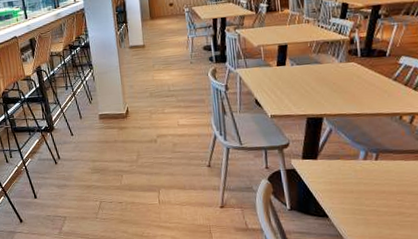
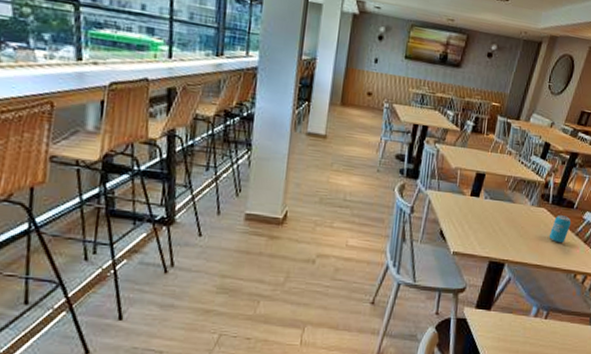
beverage can: none [365,64,387,91] -> present [550,215,572,243]

